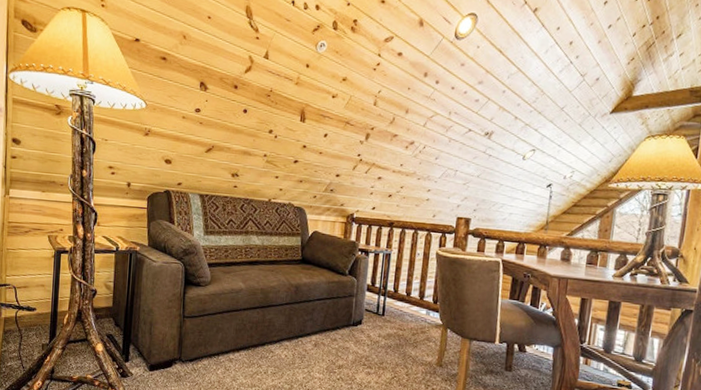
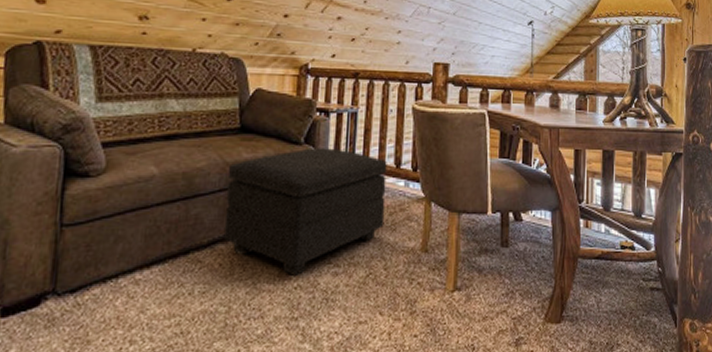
footstool: none [289,278,413,371] -> present [225,148,387,276]

